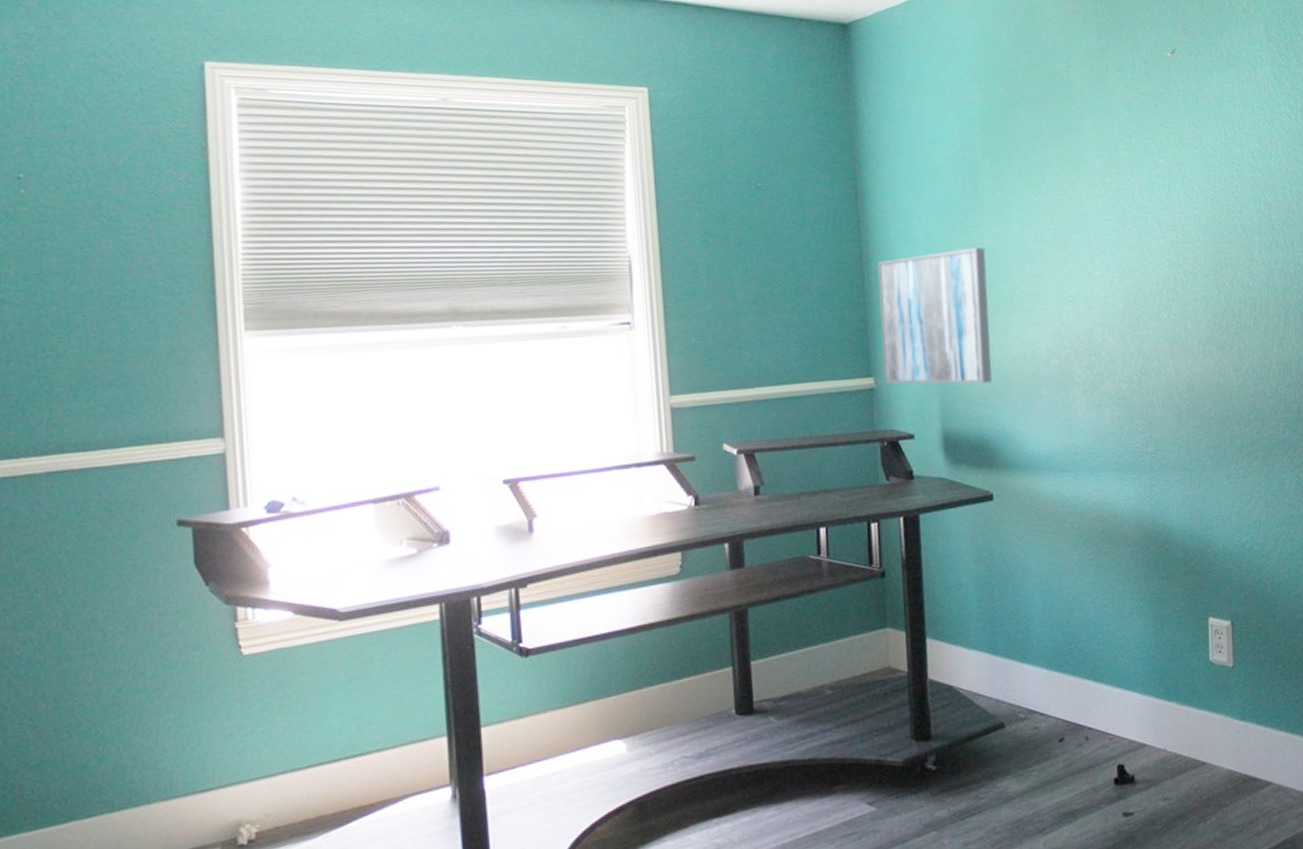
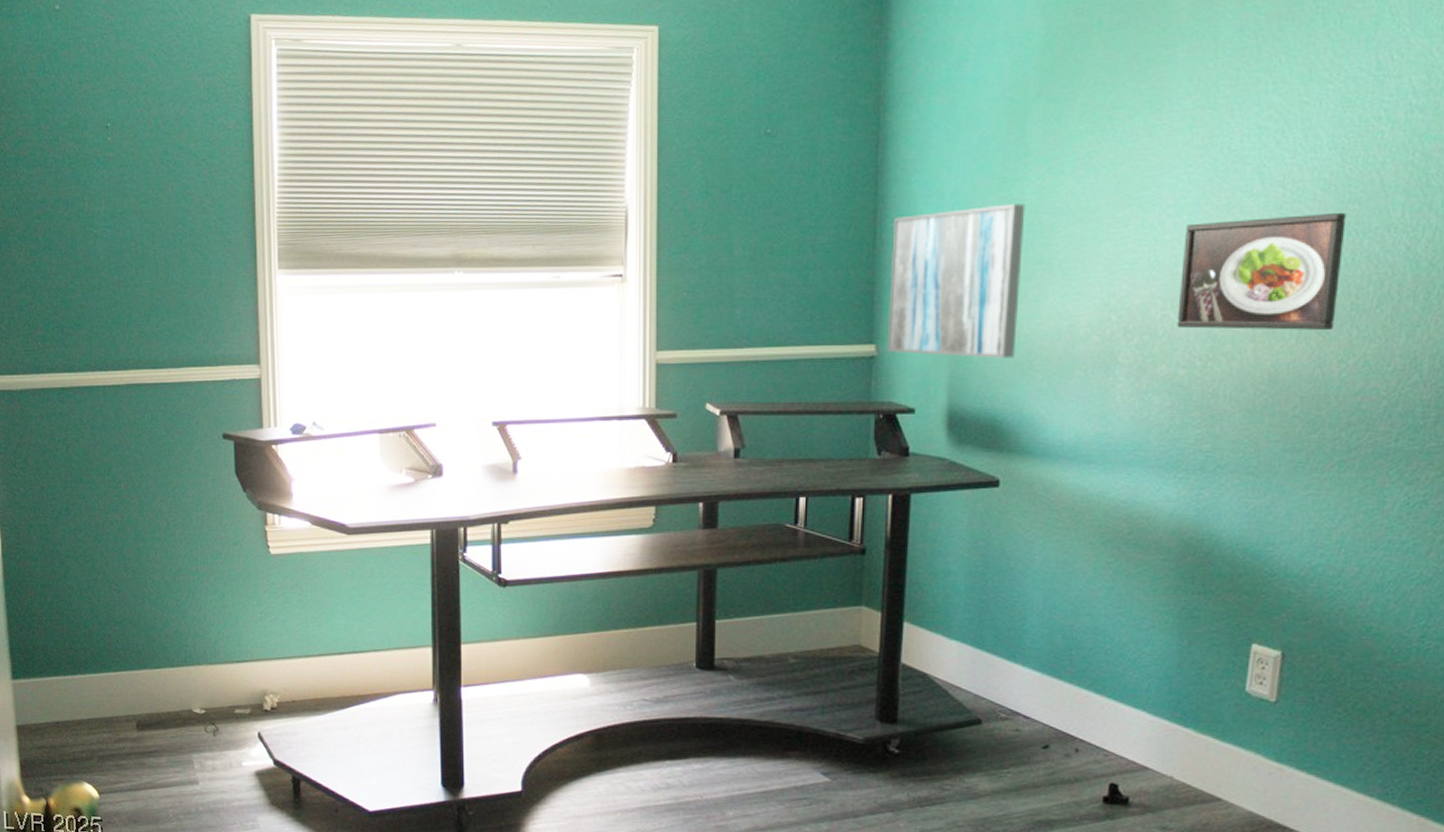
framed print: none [1110,250,1228,349] -> present [1177,212,1347,330]

